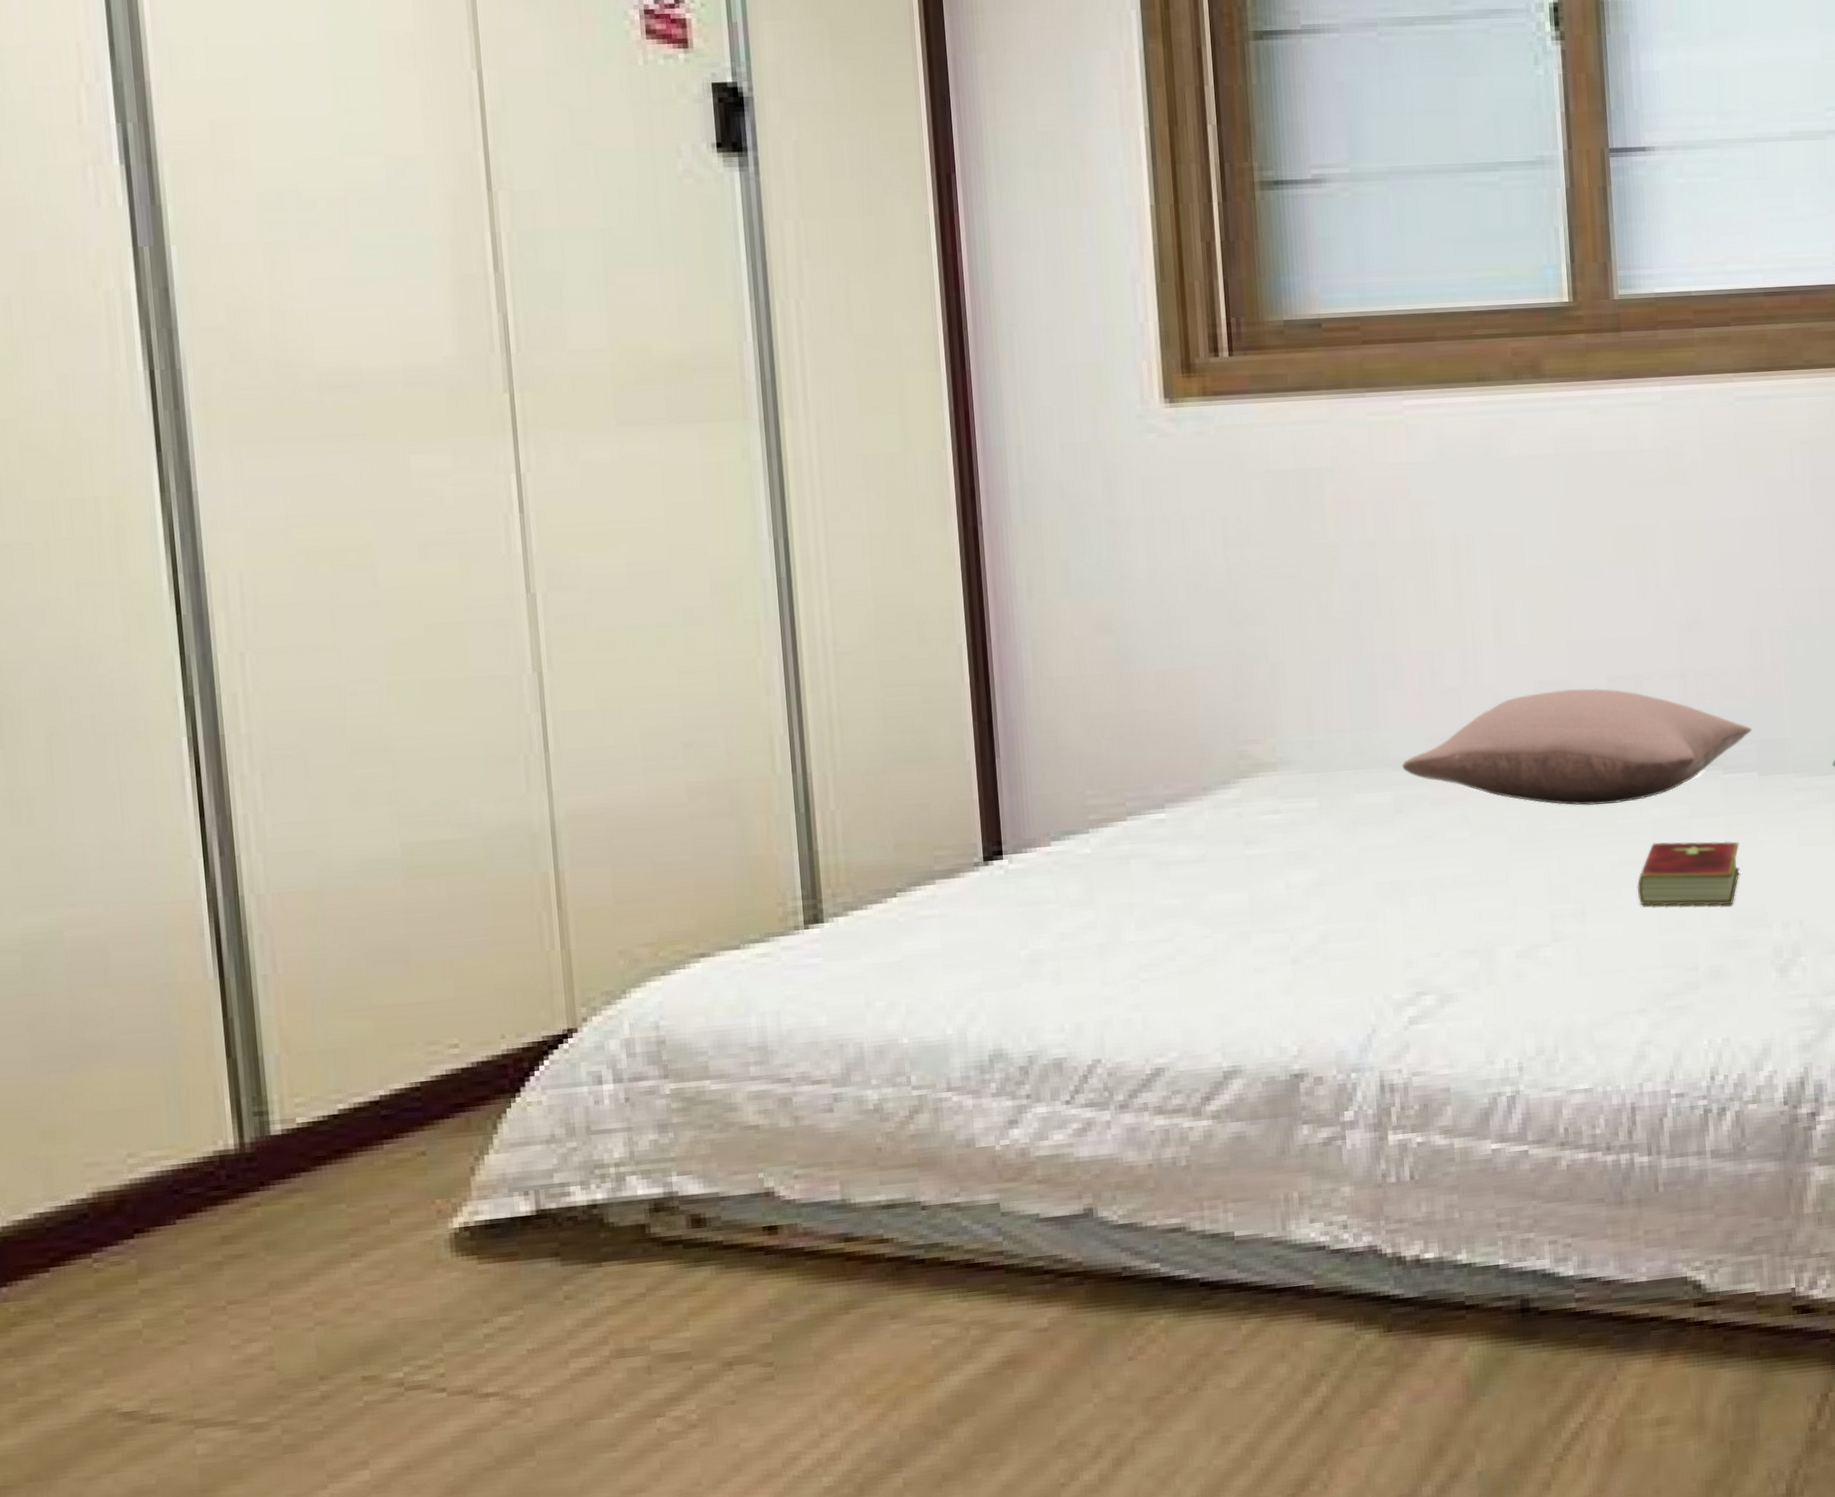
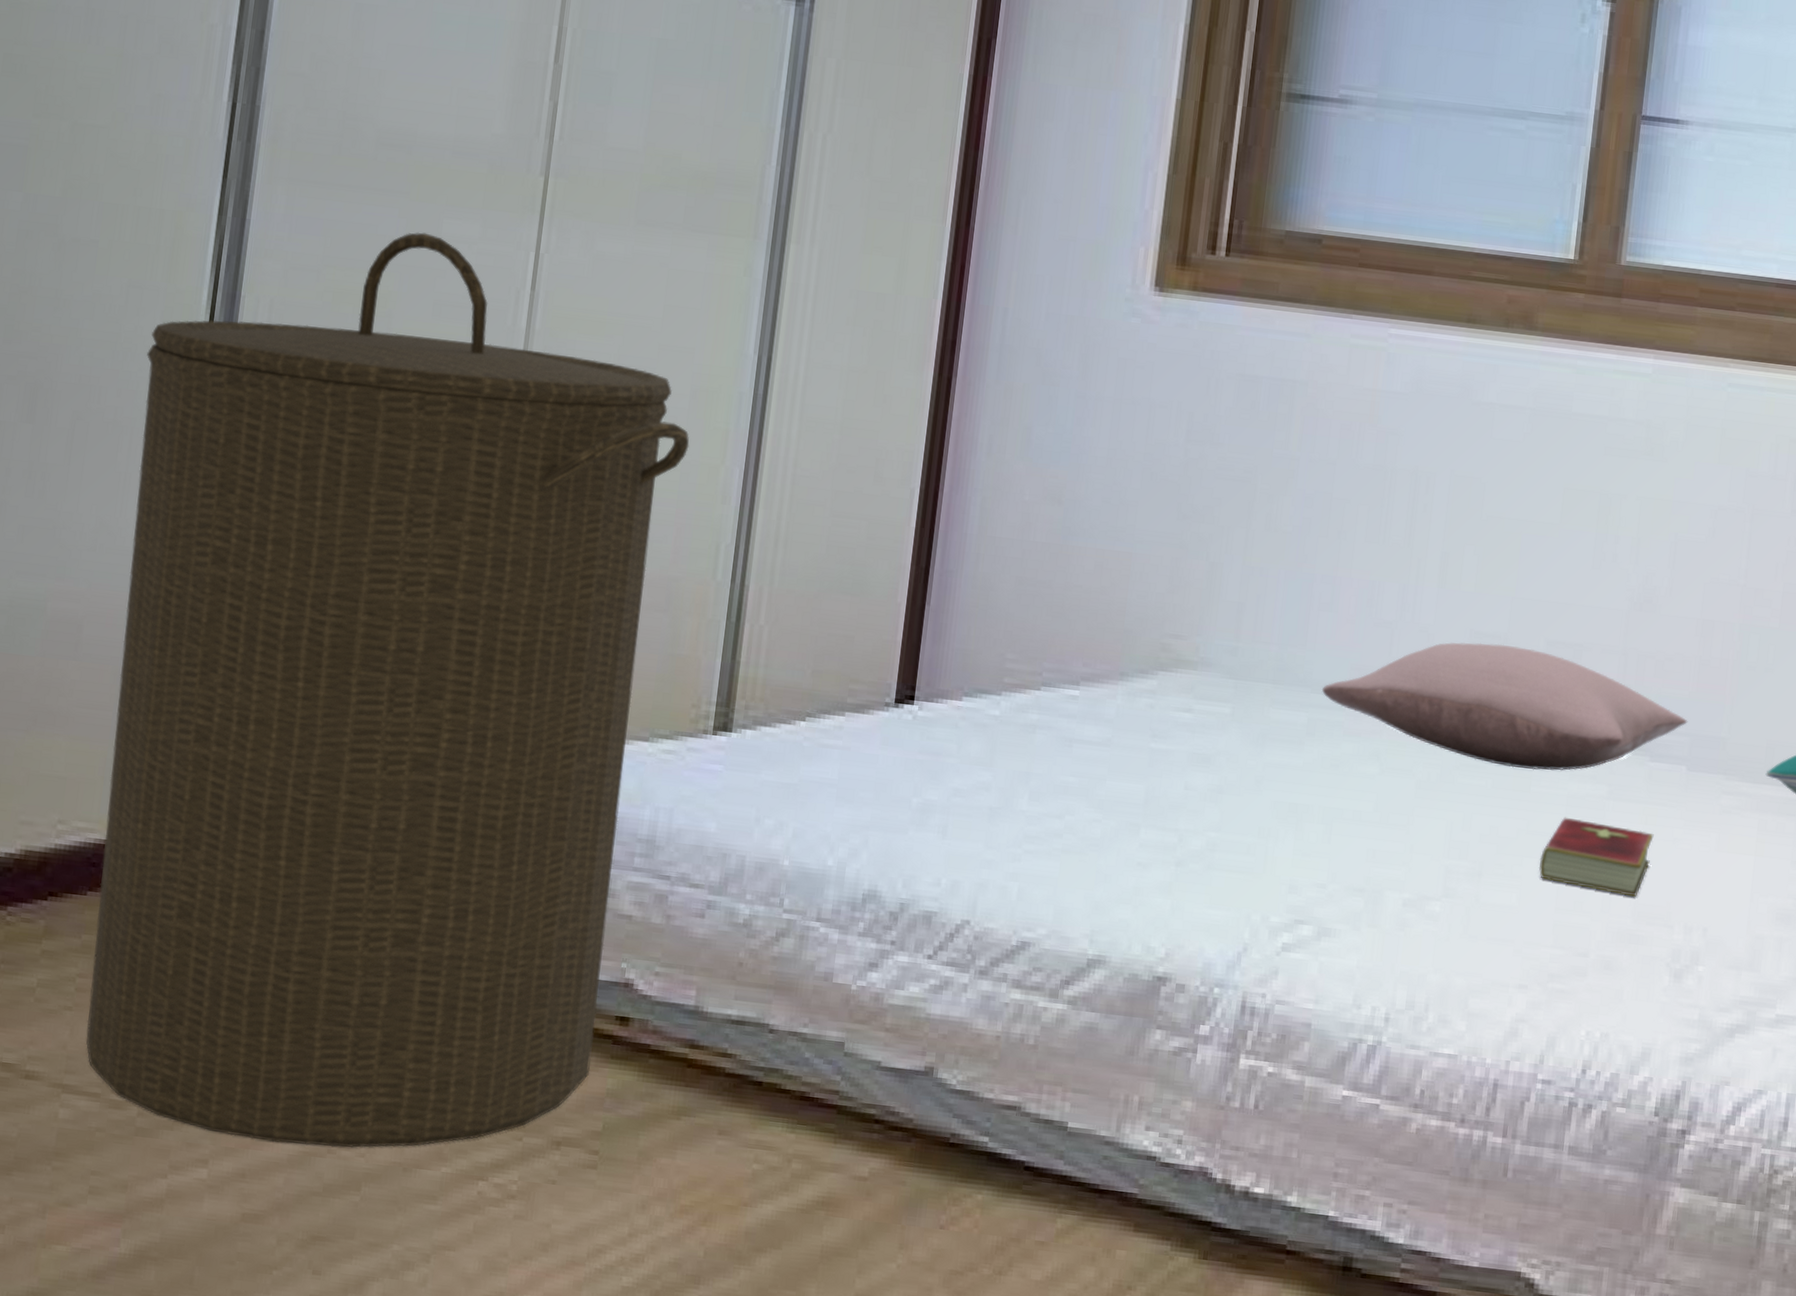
laundry hamper: none [114,473,748,1432] -> present [86,232,690,1148]

